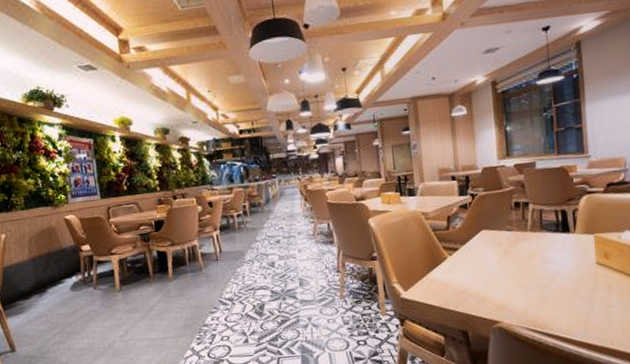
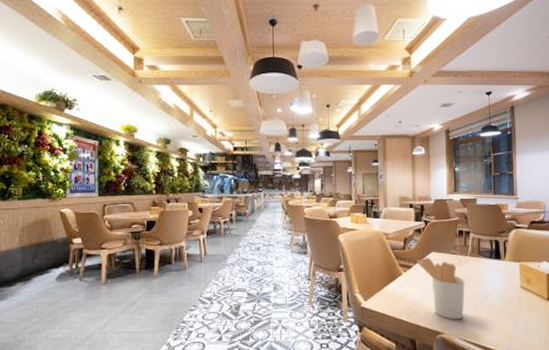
utensil holder: none [462,236,526,307] -> present [415,257,465,320]

